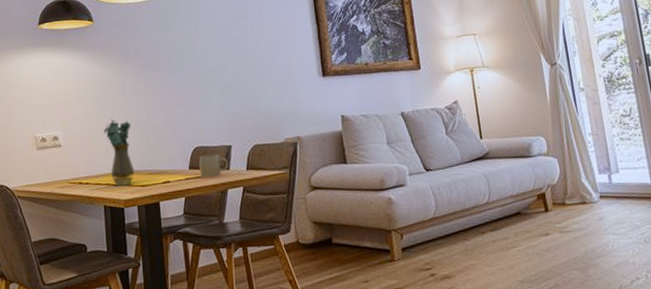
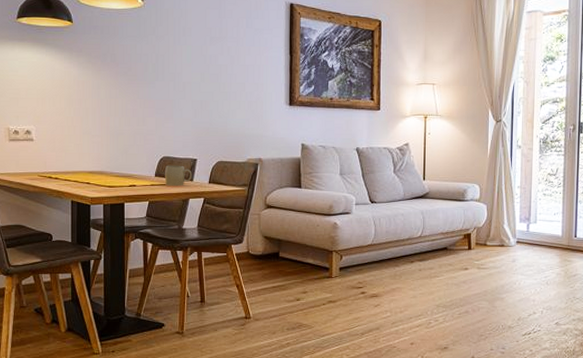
vase: present [104,118,135,186] -> none [76,120,103,184]

